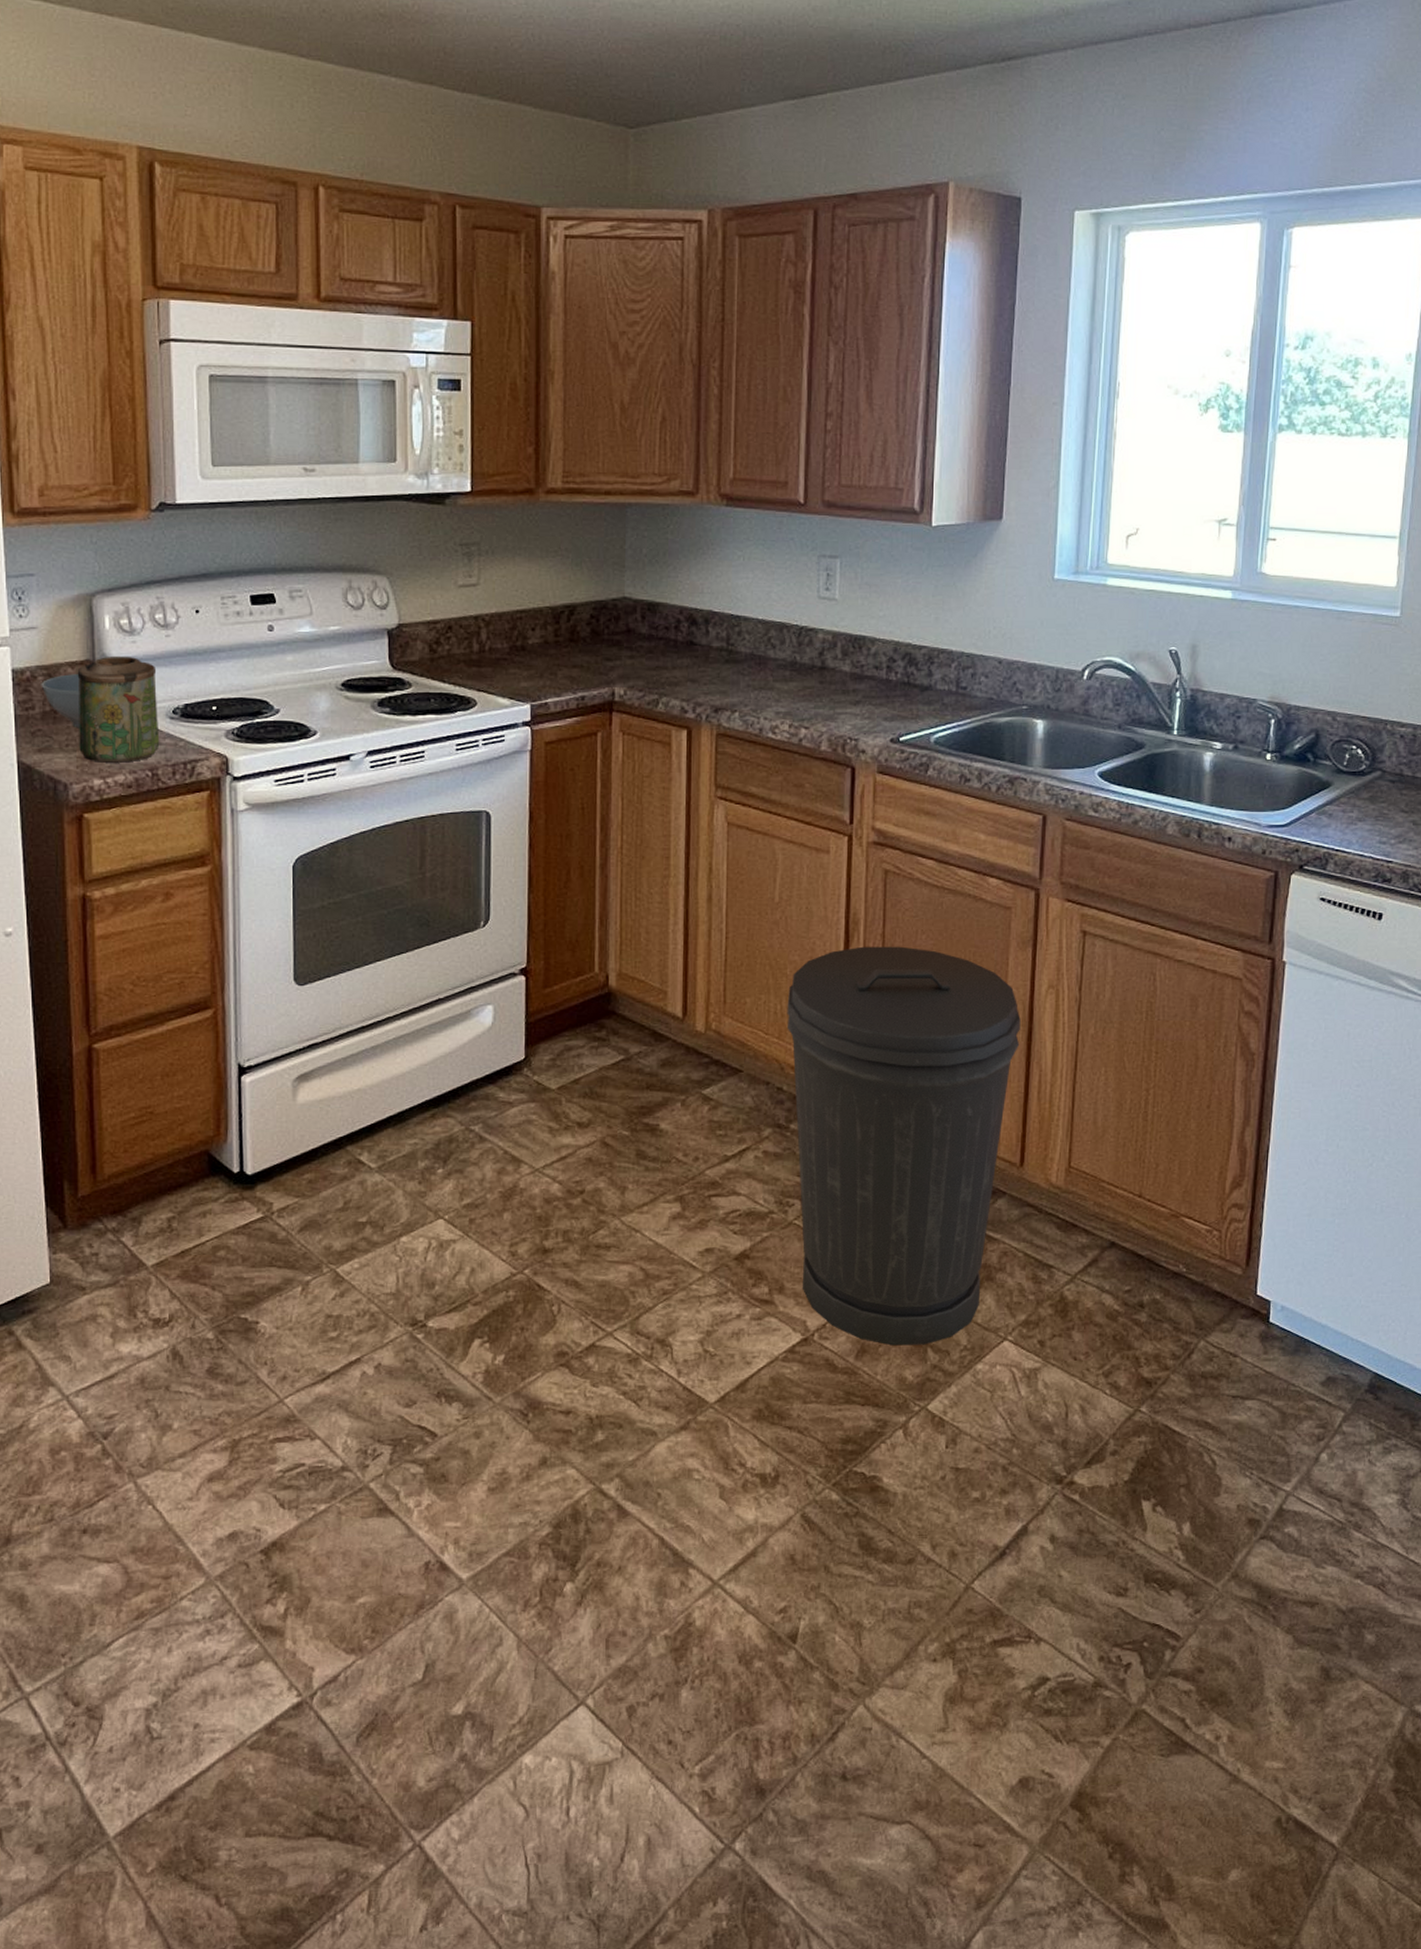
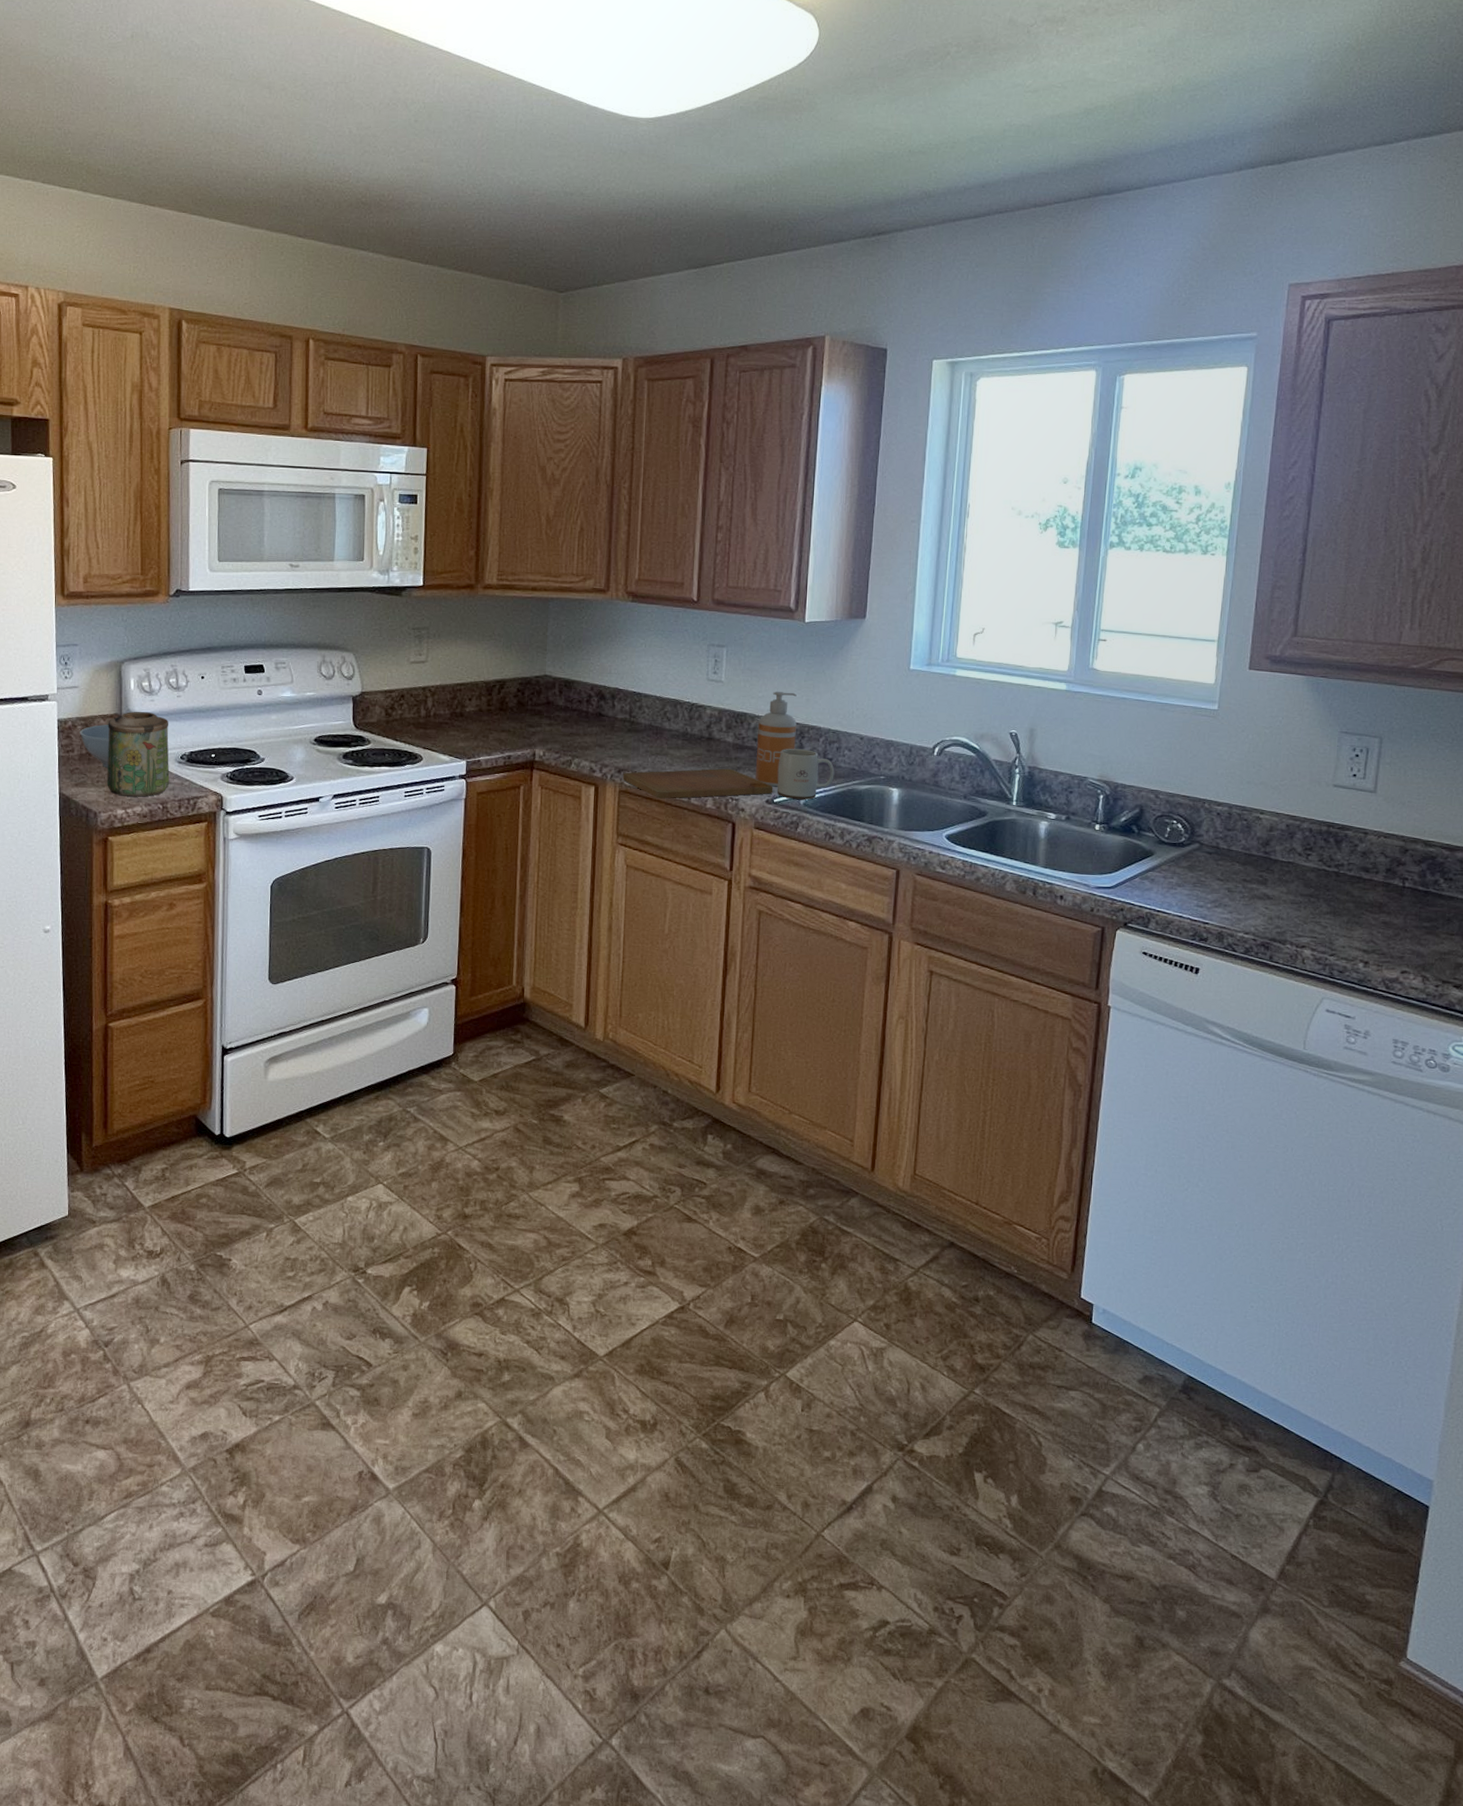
cutting board: none [720,703,899,742] -> present [622,768,773,799]
trash can: present [787,946,1021,1346] -> none [673,974,874,1320]
soap dispenser: none [877,608,924,722] -> present [755,691,797,786]
mug: none [903,676,970,736] -> present [777,748,835,800]

